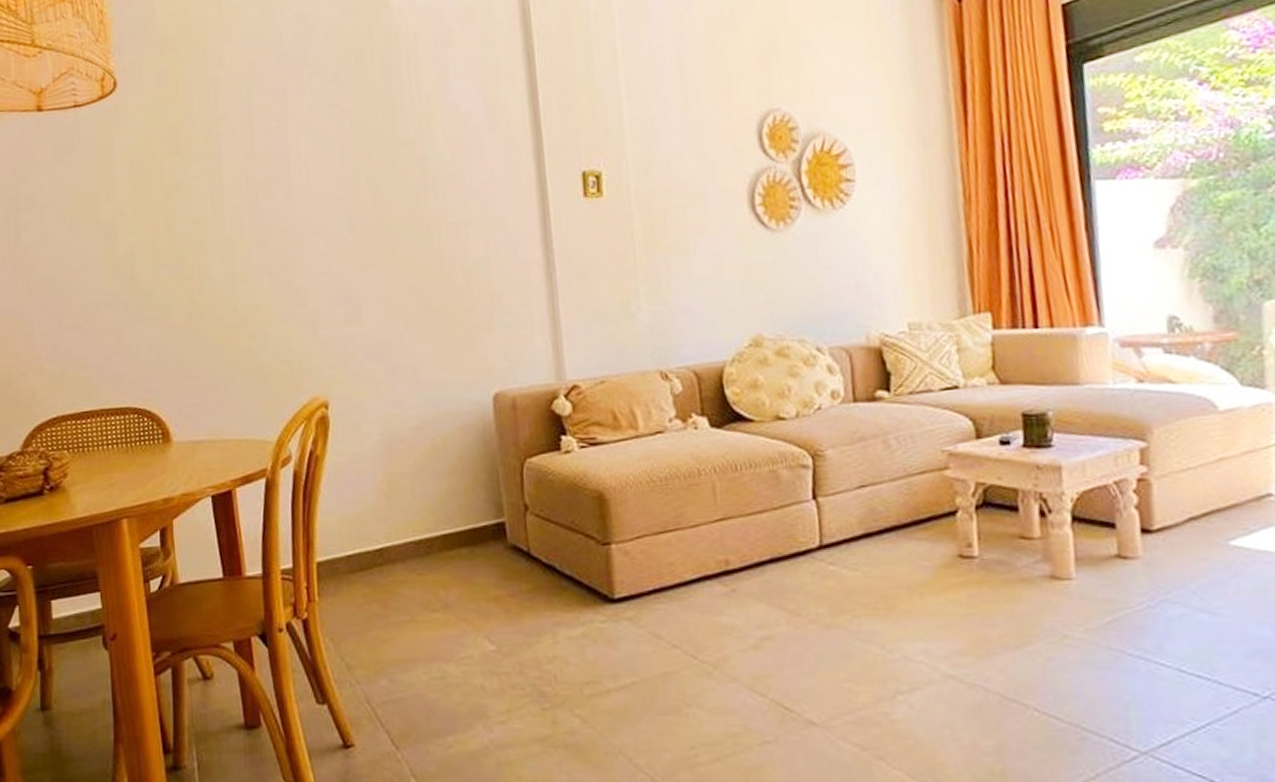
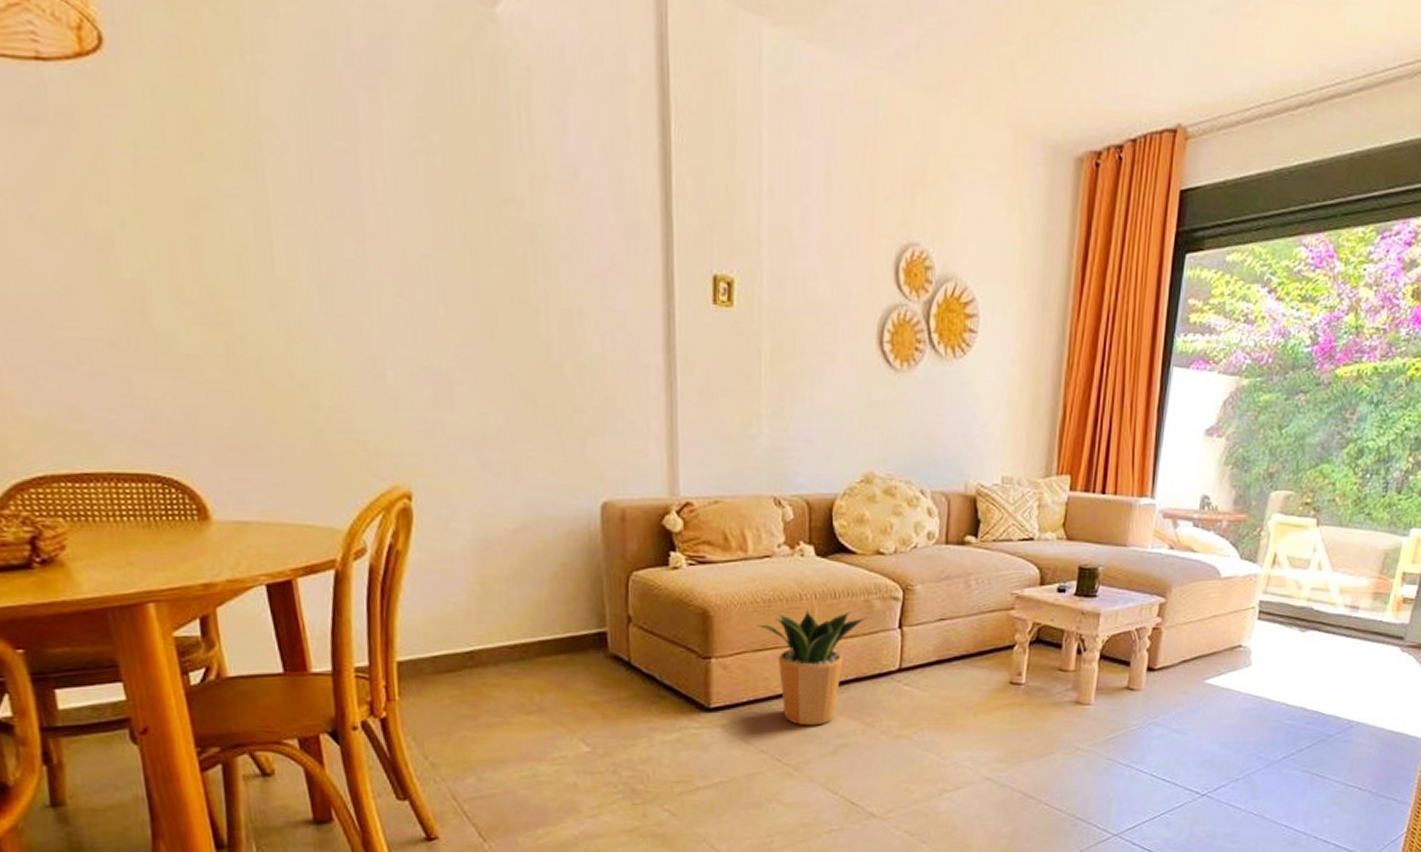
potted plant: none [656,484,775,616] -> present [757,608,867,726]

